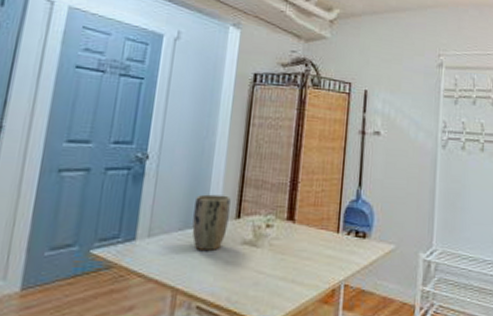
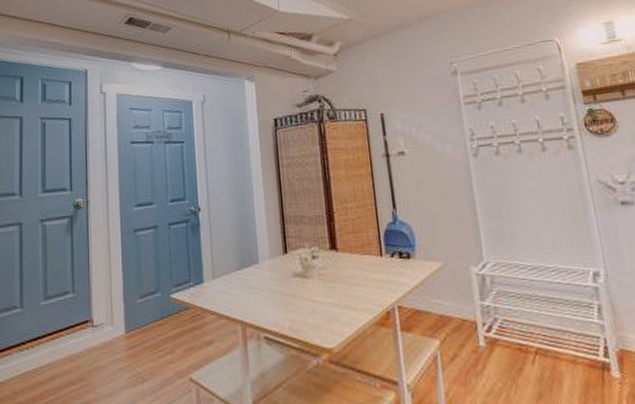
plant pot: present [192,194,231,250] -> none [246,233,278,286]

